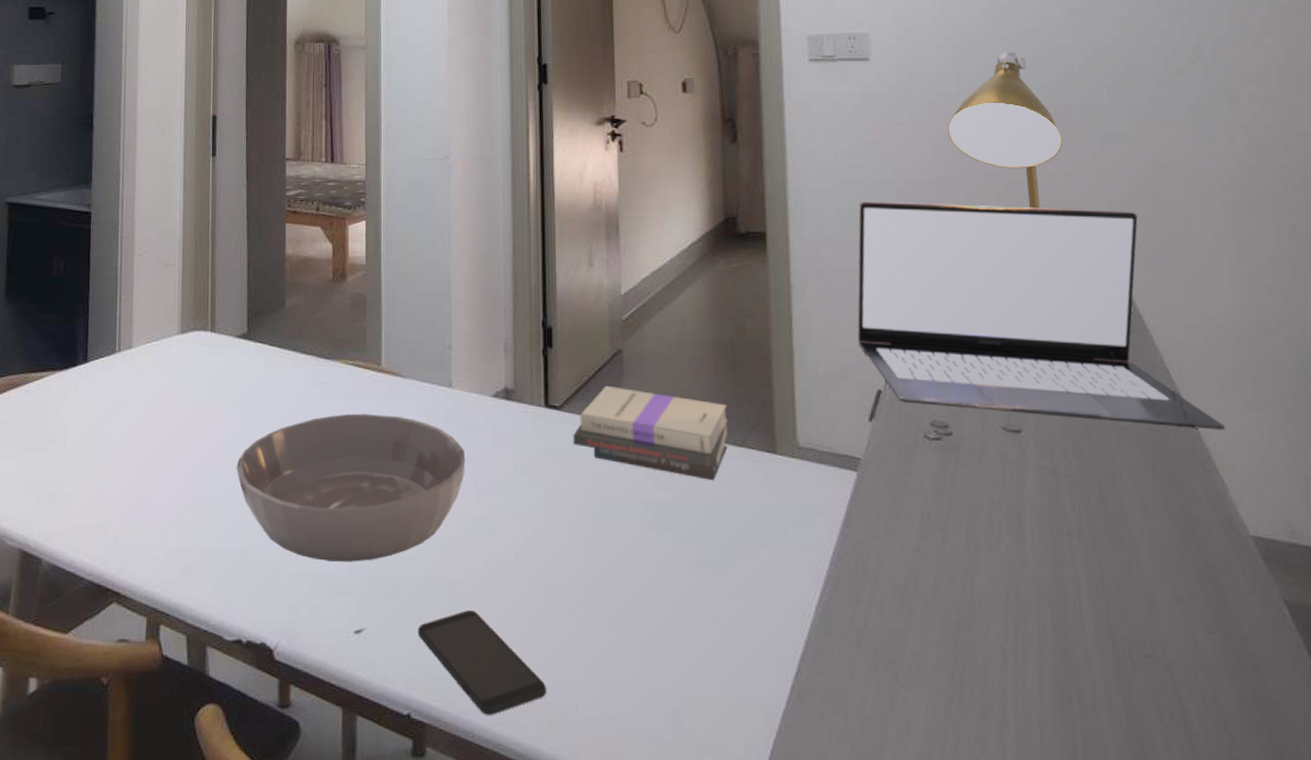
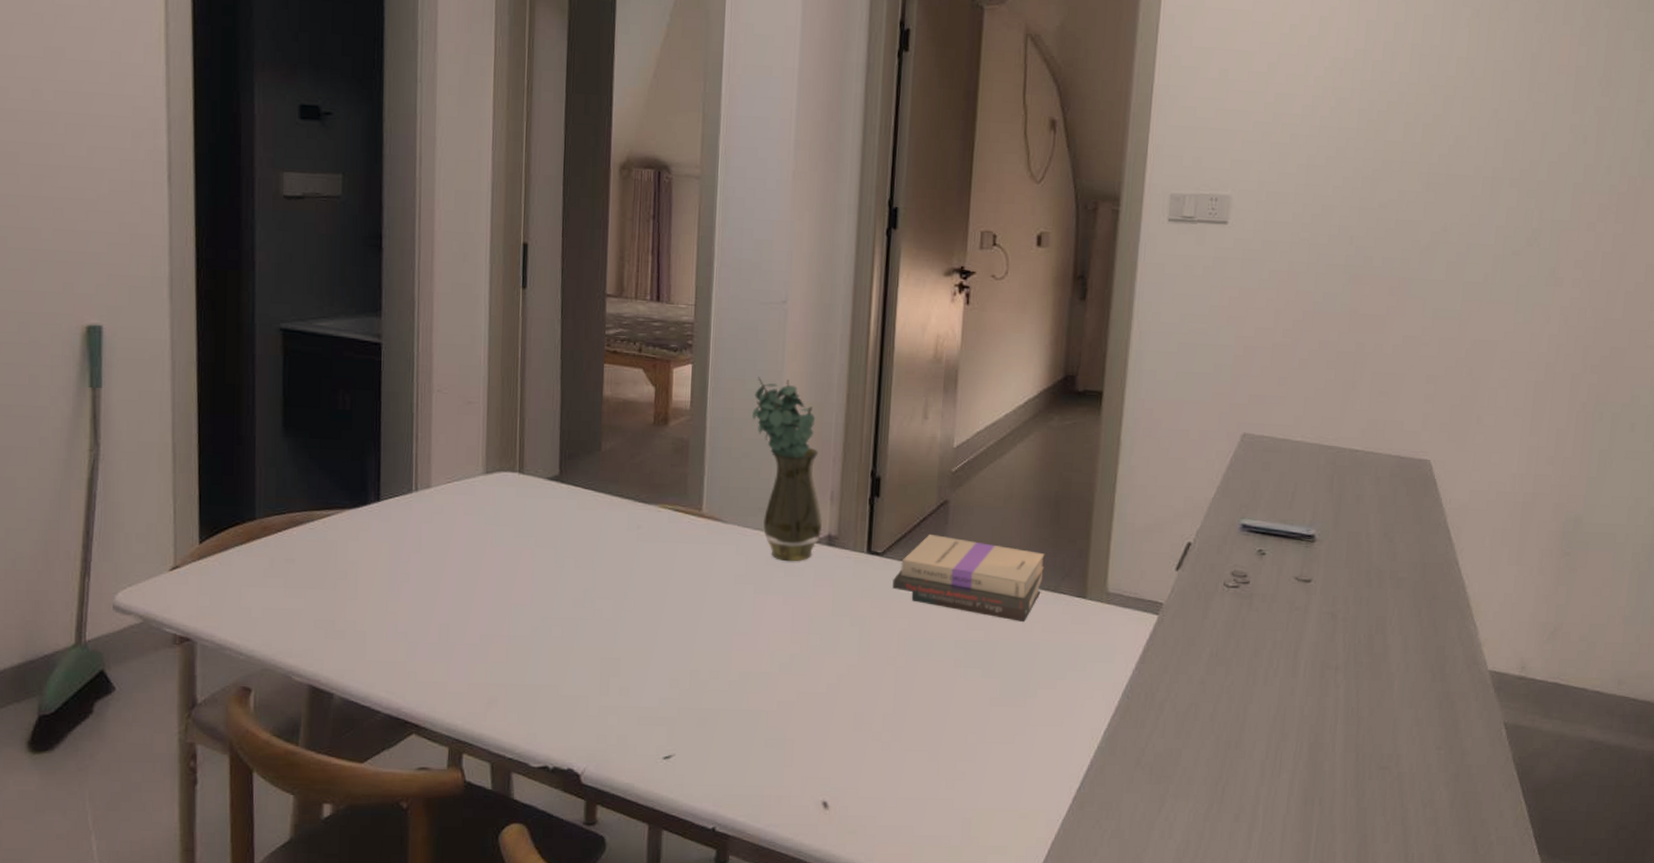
bowl: present [236,413,466,562] -> none [545,556,784,695]
mobile phone: present [417,610,547,715] -> none [726,737,849,827]
vase: none [424,230,498,418] -> present [752,377,822,562]
laptop: present [857,200,1226,430] -> none [1175,364,1488,582]
desk lamp: present [948,51,1063,209] -> none [1292,223,1397,379]

